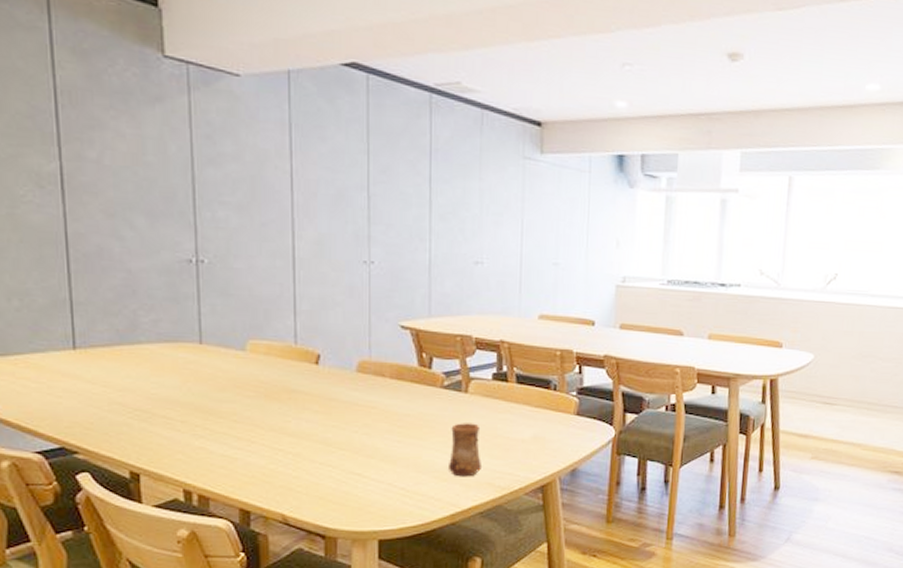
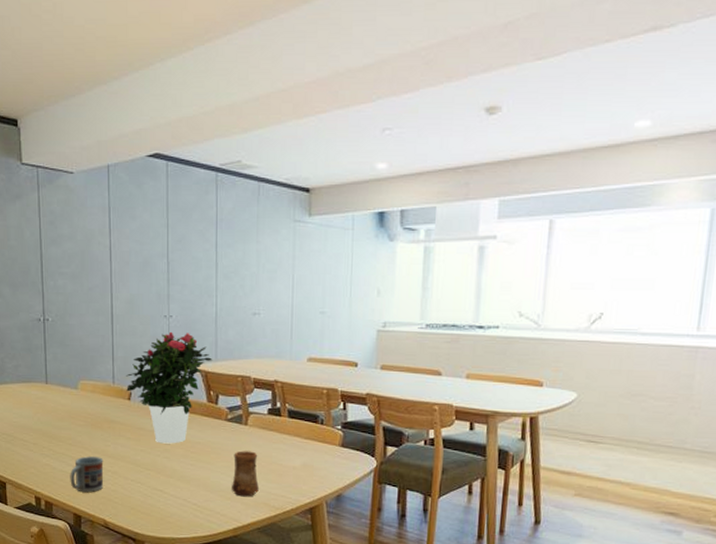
cup: none [234,436,282,482] -> present [70,456,104,493]
potted flower: none [313,280,426,417] -> present [126,331,213,444]

